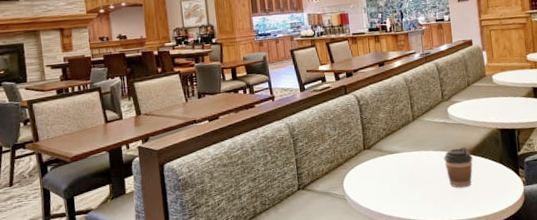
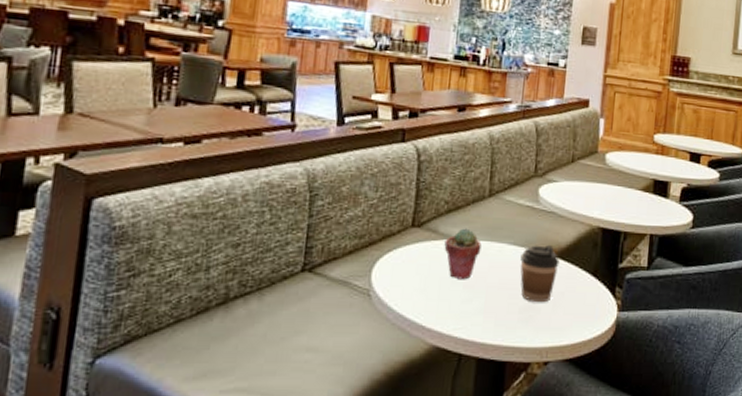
potted succulent: none [388,144,415,180] -> present [444,228,482,280]

